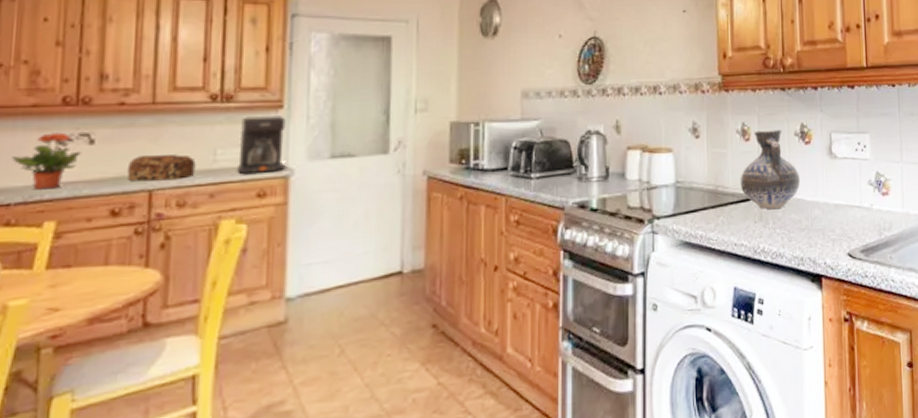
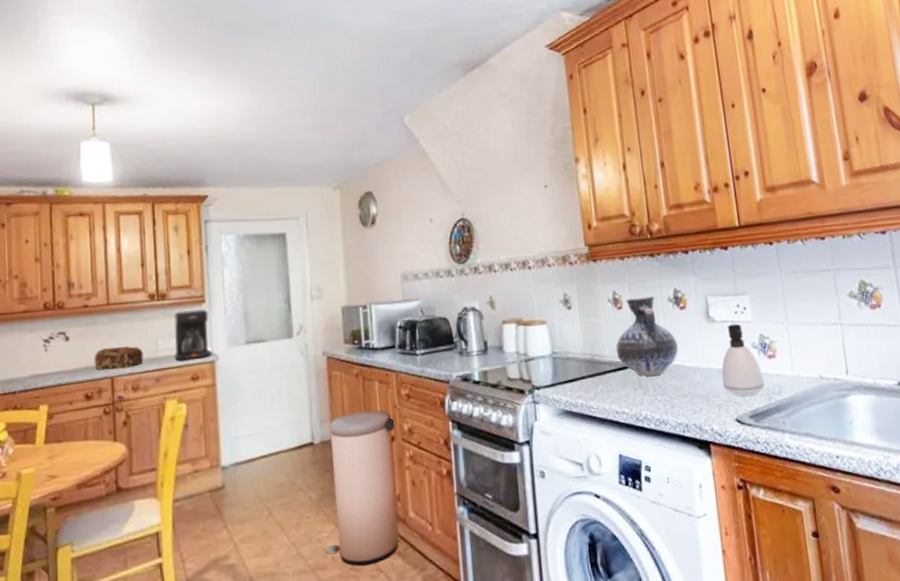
potted plant: present [11,132,81,191] -> none [13,332,60,381]
pedal bin: none [406,236,500,409] -> present [325,410,399,566]
soap dispenser: none [838,160,876,232] -> present [721,323,765,397]

